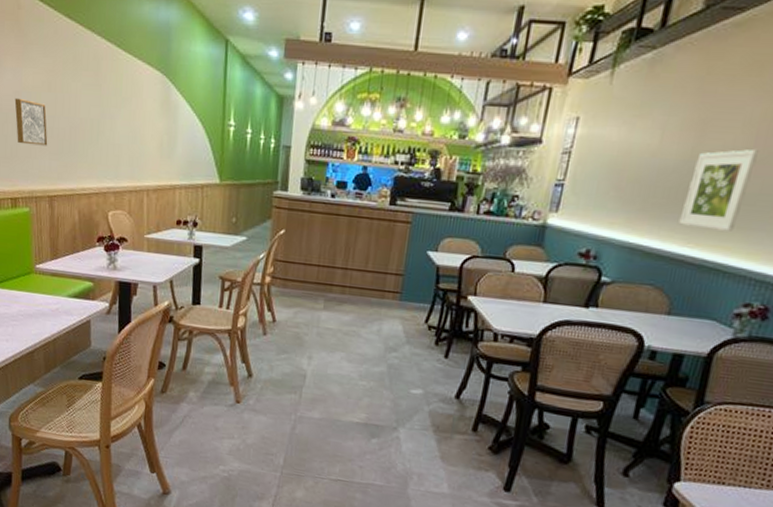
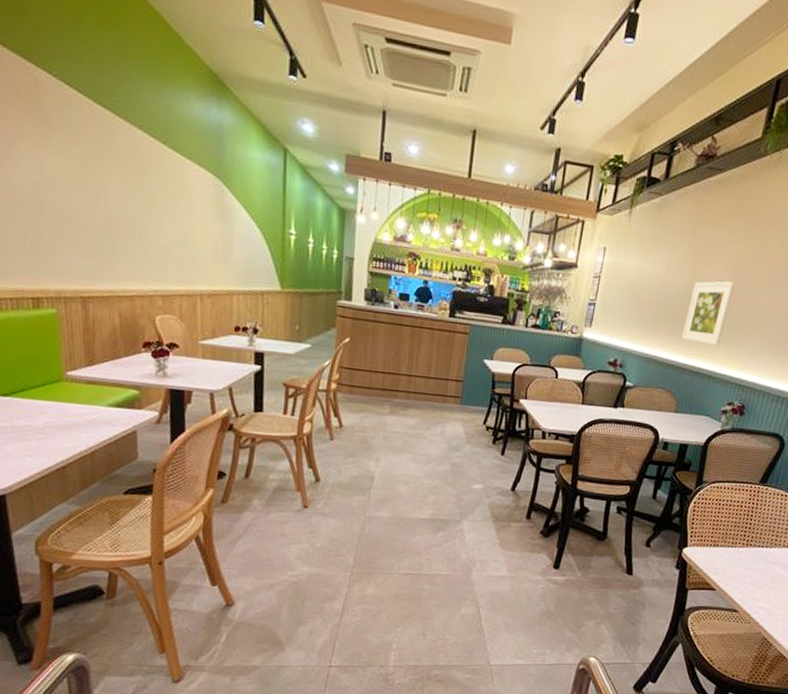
wall art: present [14,97,48,146] -> none [34,186,79,243]

